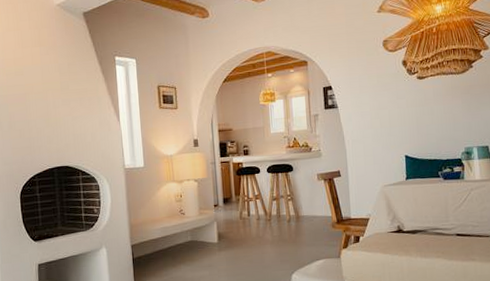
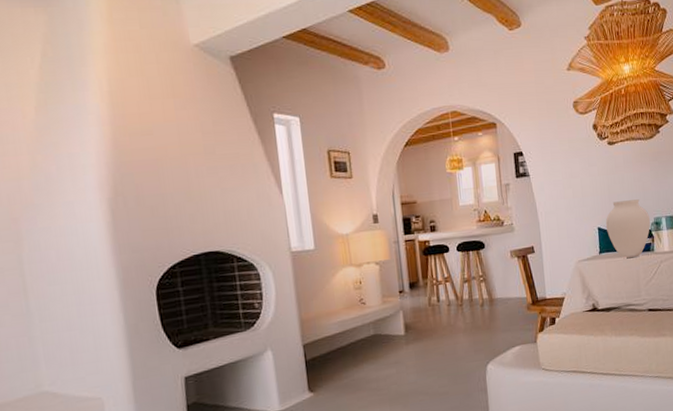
vase: none [413,130,461,185] -> present [605,199,651,259]

